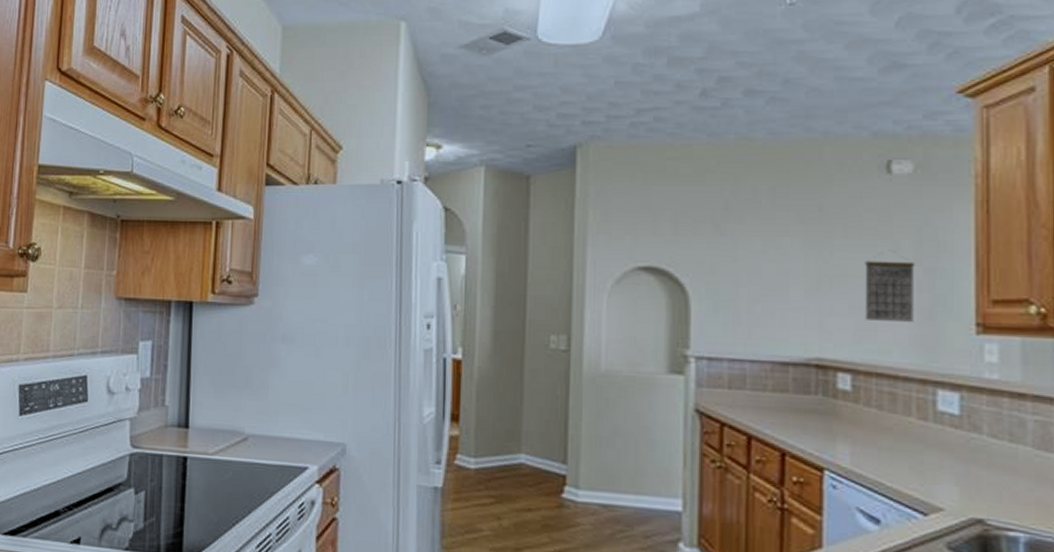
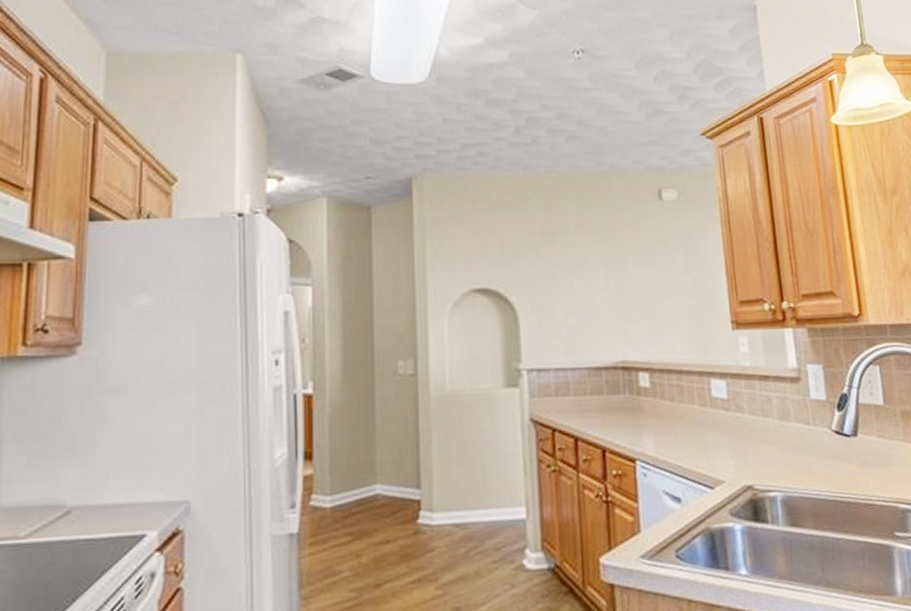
calendar: present [865,260,915,322] -> none [650,272,689,325]

